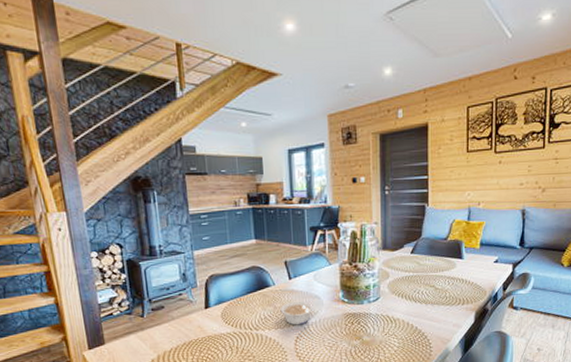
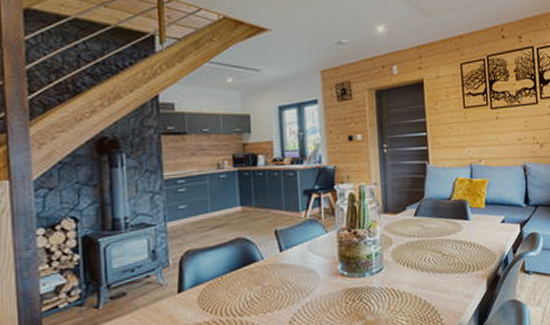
legume: present [280,301,313,325] -> none [269,277,308,307]

